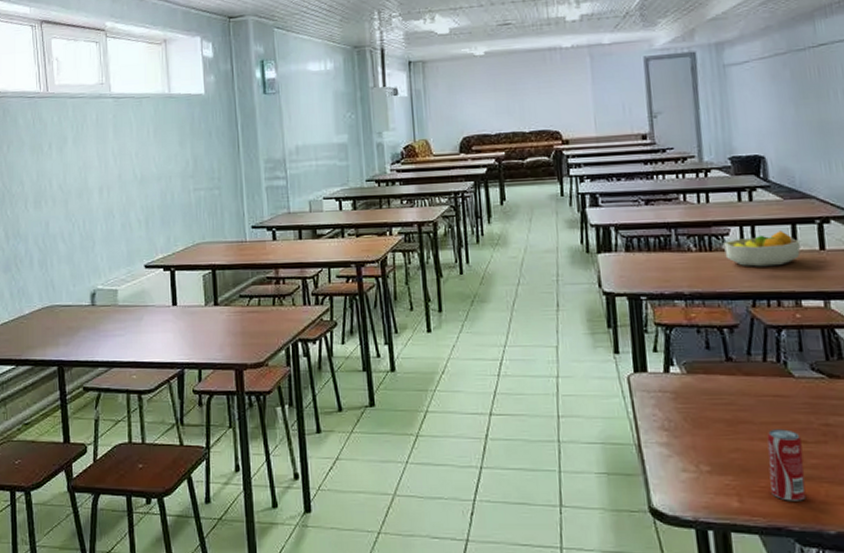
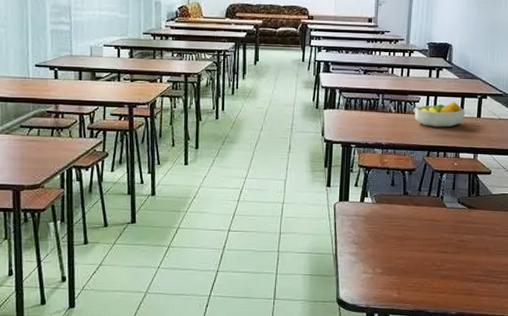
beverage can: present [767,429,806,501] -> none [420,244,444,293]

